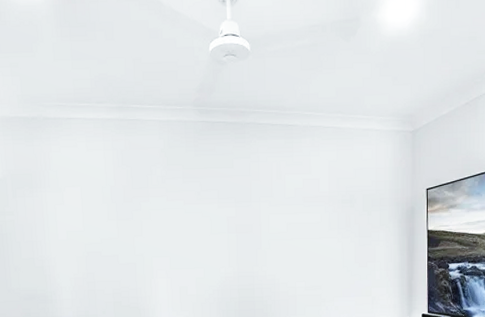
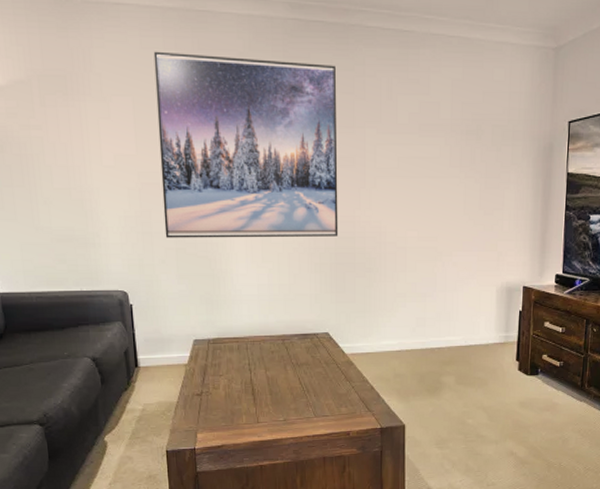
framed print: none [96,152,241,294] -> present [153,51,339,238]

